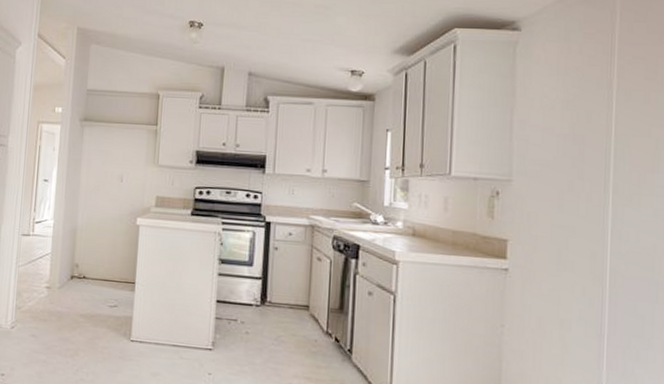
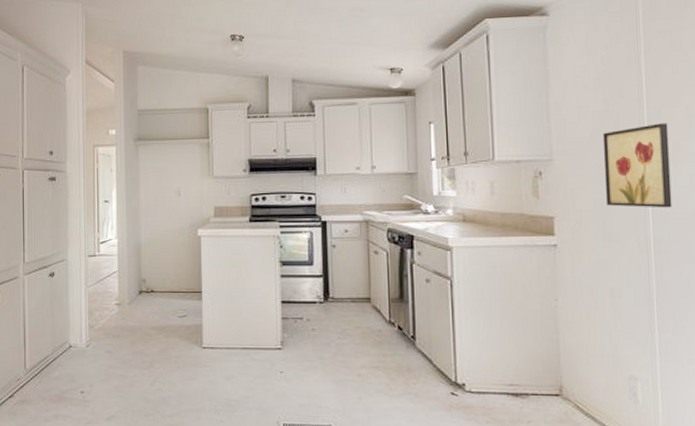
wall art: none [563,152,636,242] -> present [602,123,672,208]

